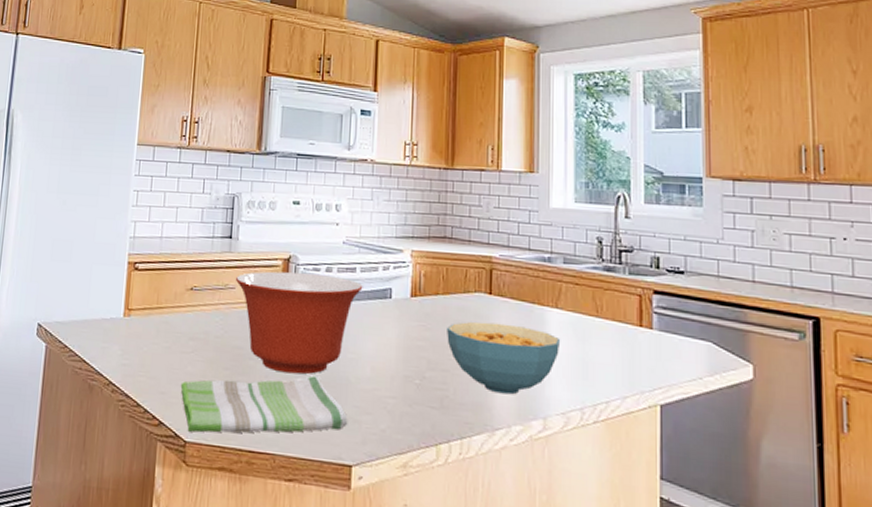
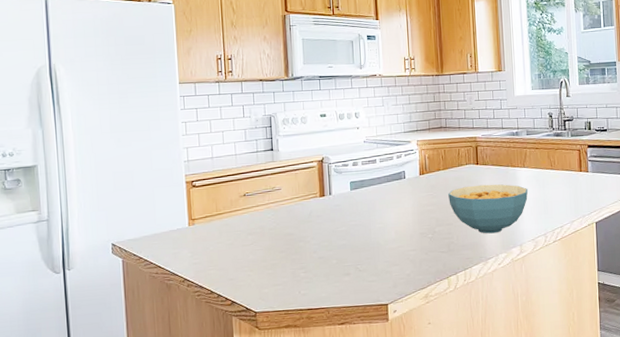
dish towel: present [180,376,348,433] -> none [245,245,382,304]
mixing bowl: present [235,271,363,374] -> none [280,168,383,247]

